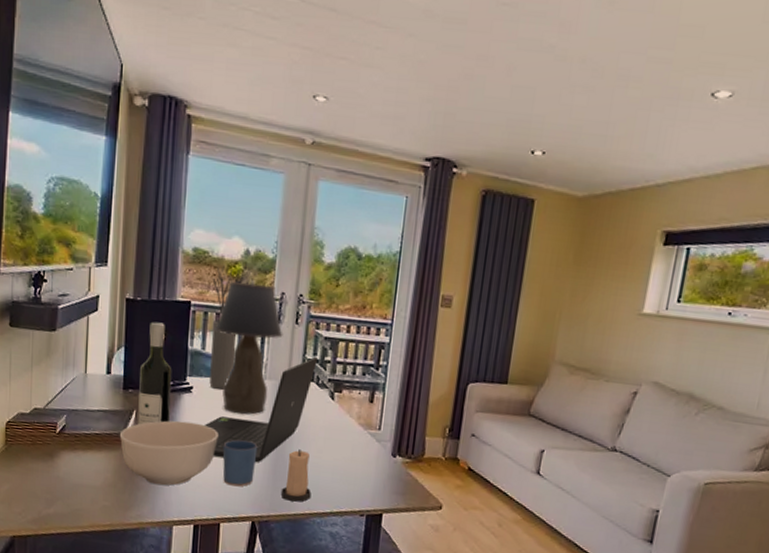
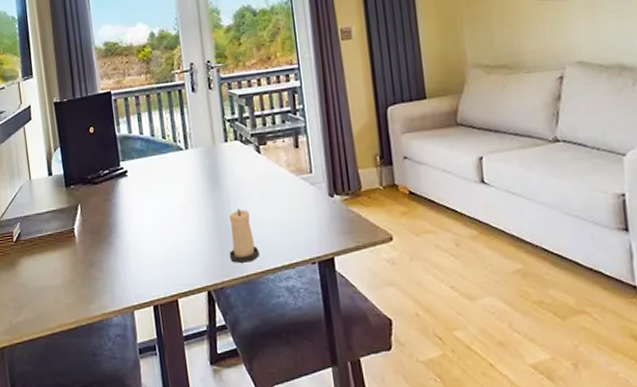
bowl: present [119,420,218,486] -> none [69,204,160,273]
bottle: present [137,321,172,425] -> none [77,117,112,218]
laptop: present [205,356,319,462] -> none [145,115,238,233]
vase: present [209,263,252,390] -> none [126,44,161,168]
table lamp: present [214,280,283,415] -> none [136,58,200,188]
mug: present [222,439,258,487] -> none [165,211,201,259]

